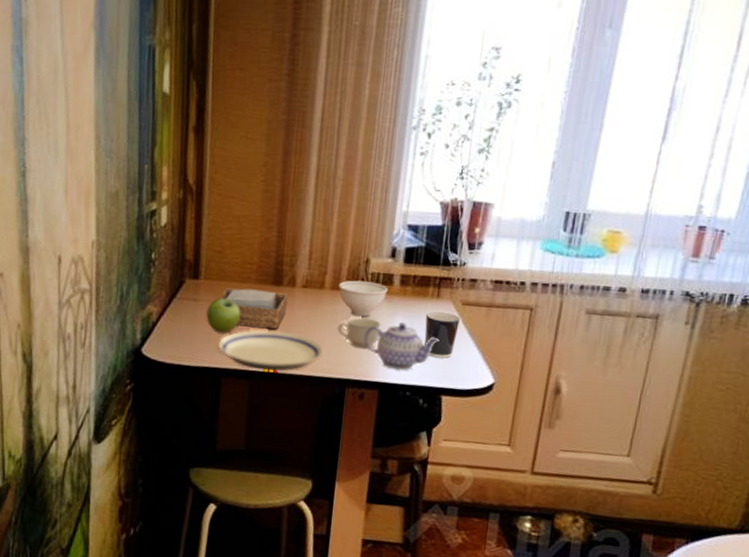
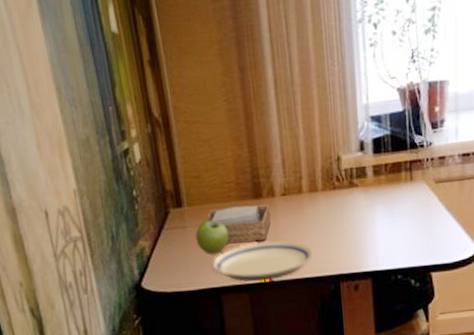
cup: present [337,317,381,348] -> none [322,212,363,243]
bowl: present [338,280,388,317] -> none [315,177,363,214]
teapot: present [364,321,439,370] -> none [349,209,420,257]
mug: present [424,312,460,358] -> none [402,193,436,238]

